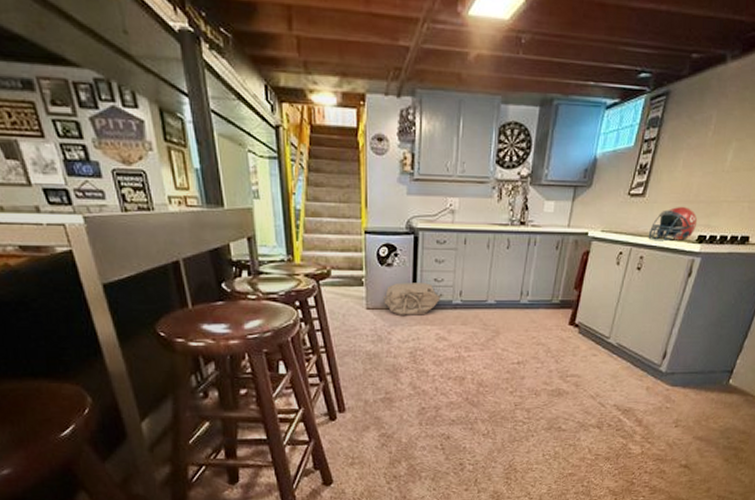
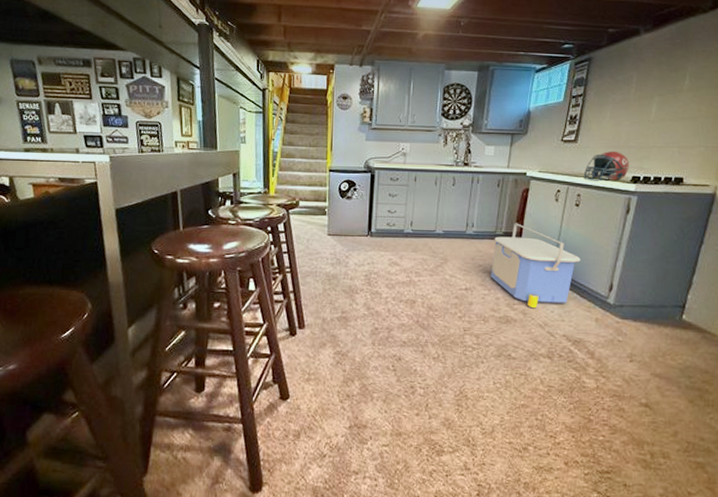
duffel bag: present [382,282,440,315] -> none [342,213,393,242]
cooler: none [544,290,638,380] -> present [490,223,581,309]

